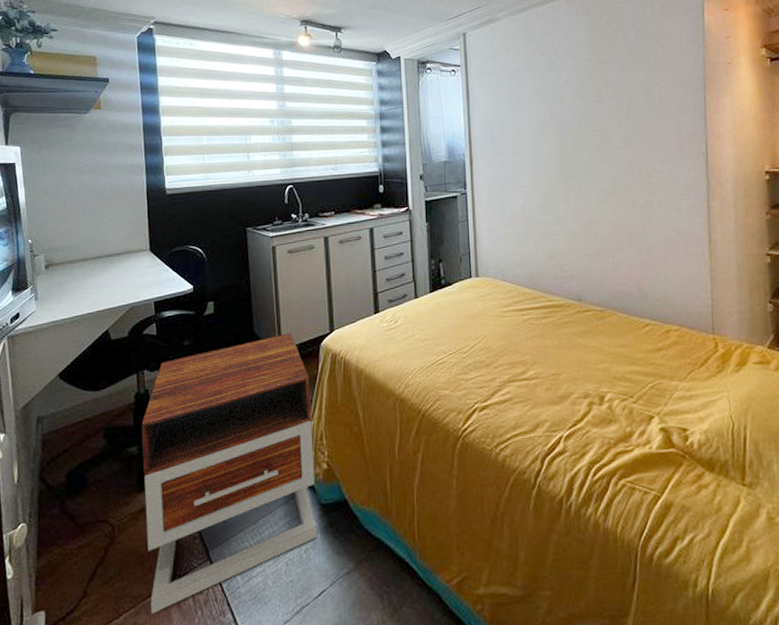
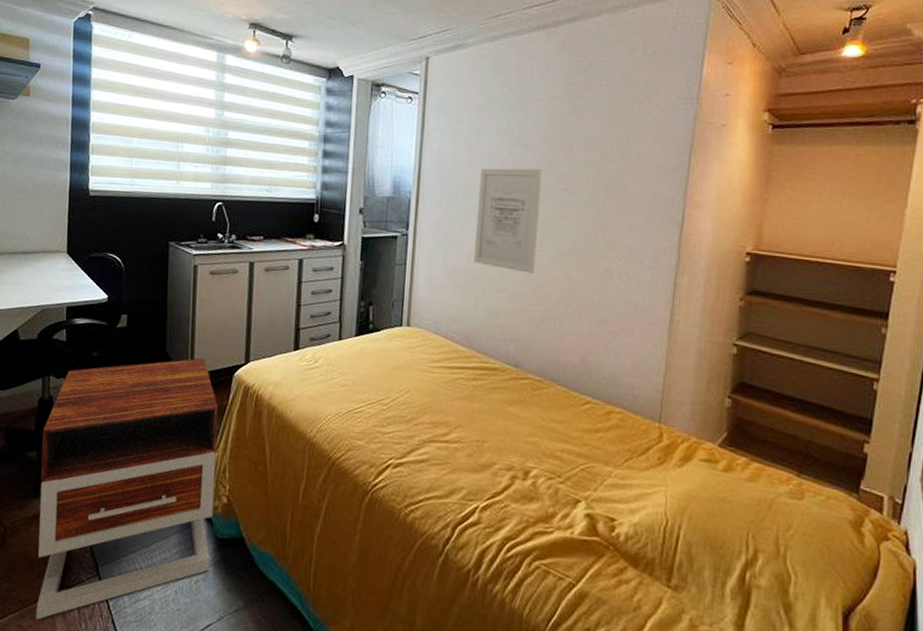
wall art: none [524,120,584,215] -> present [474,168,542,274]

